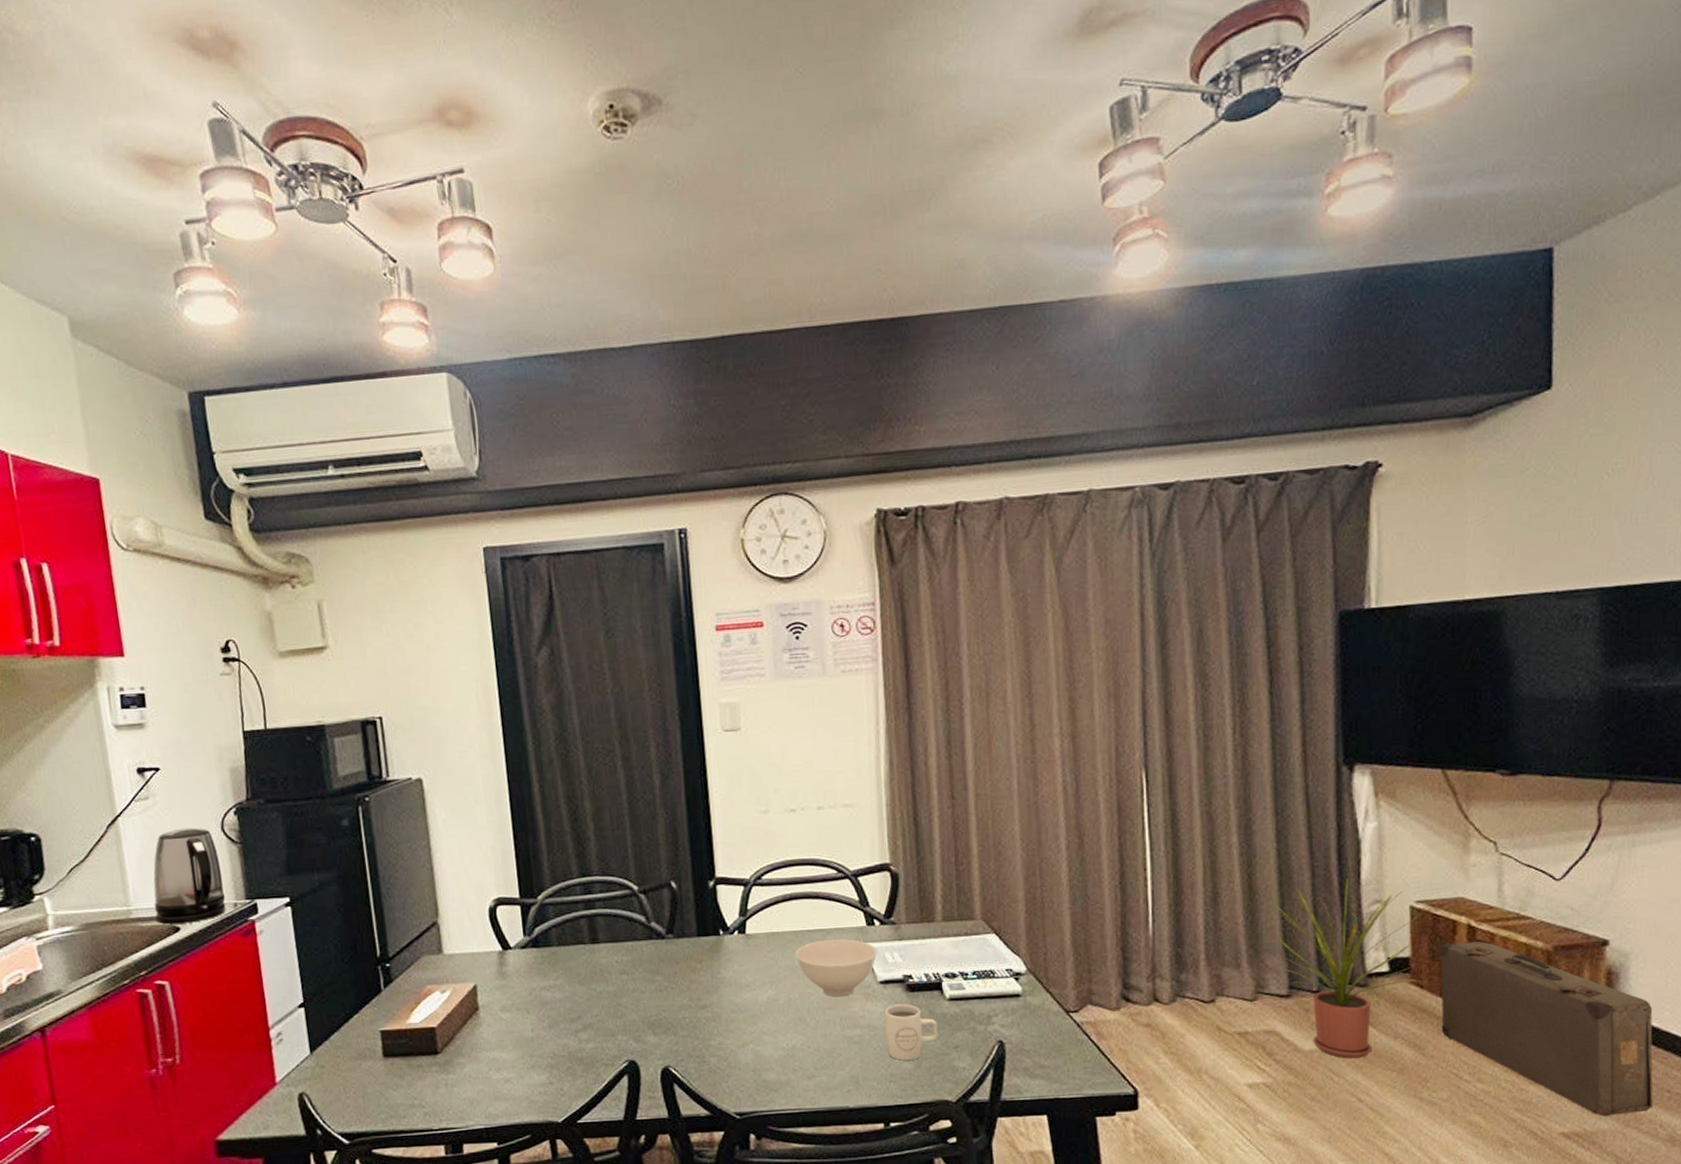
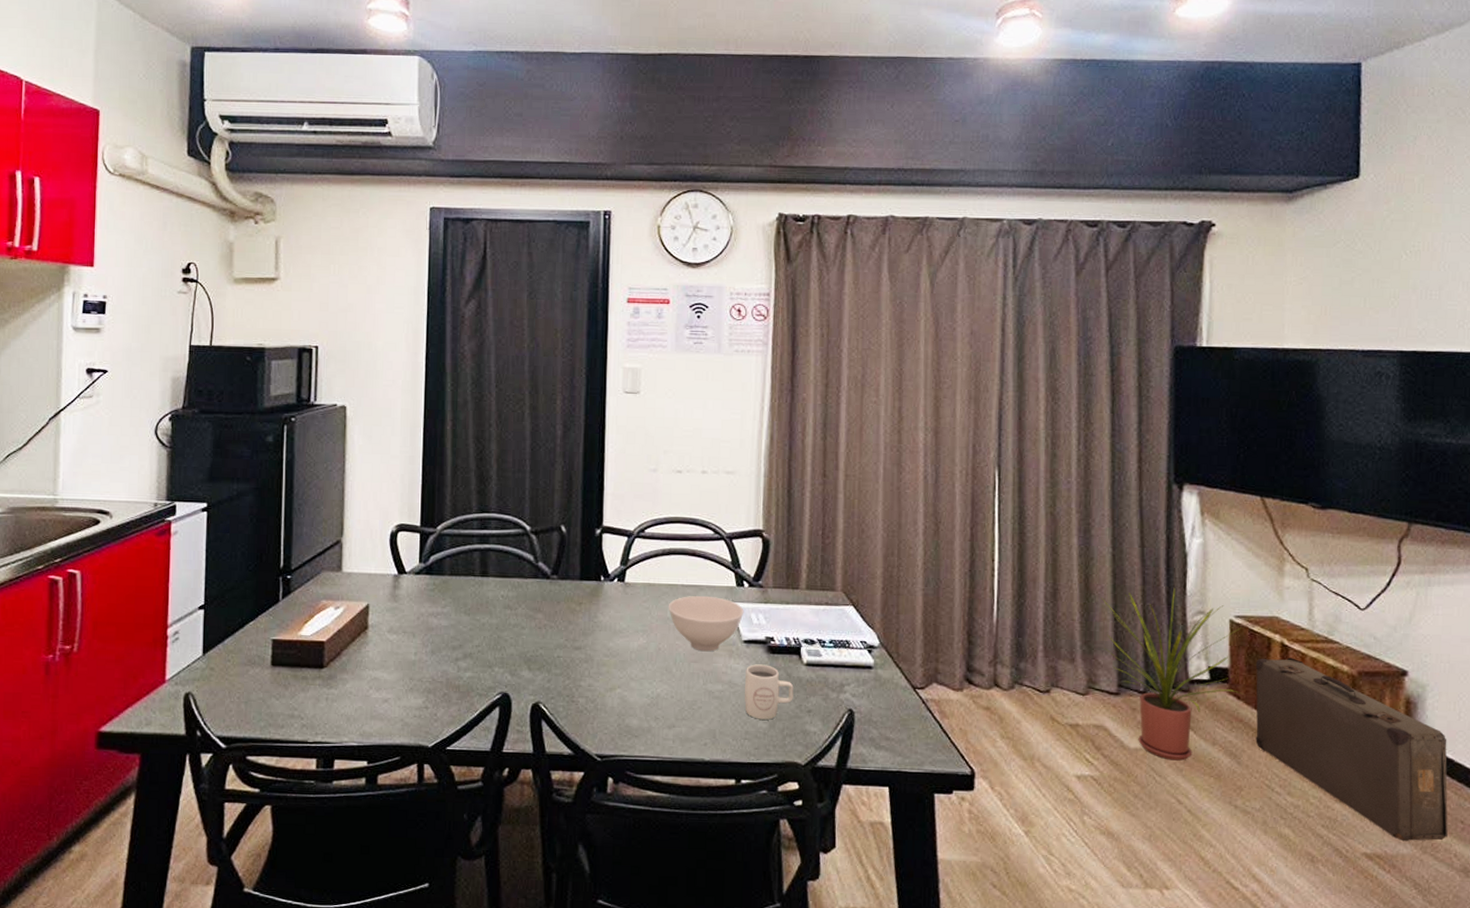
kettle: present [153,827,226,925] -> none [79,428,148,517]

